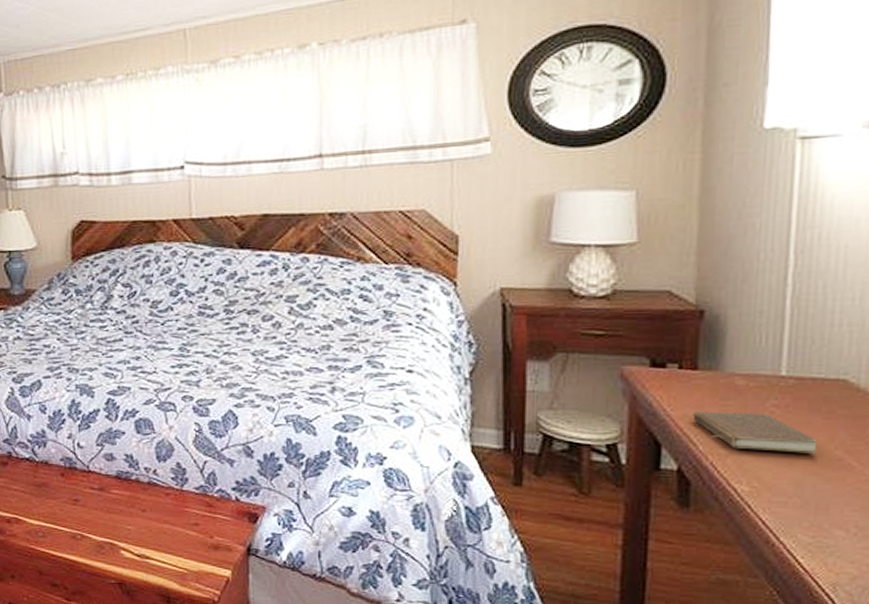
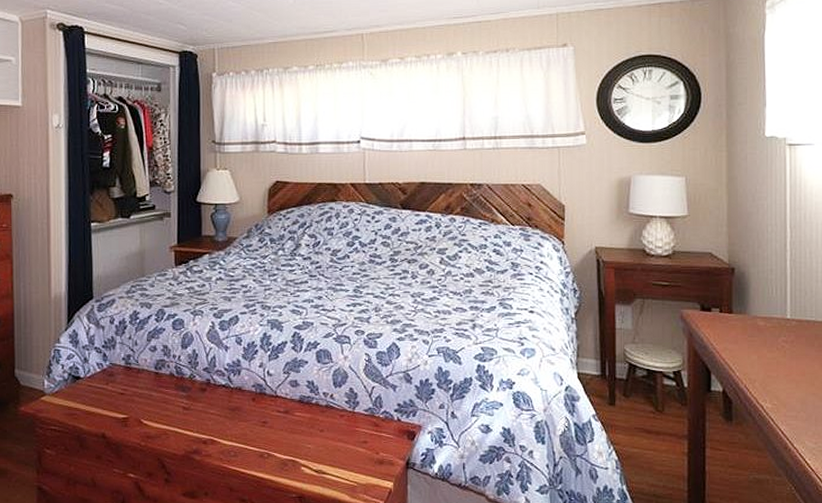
book: present [693,411,818,453] -> none [731,346,814,378]

